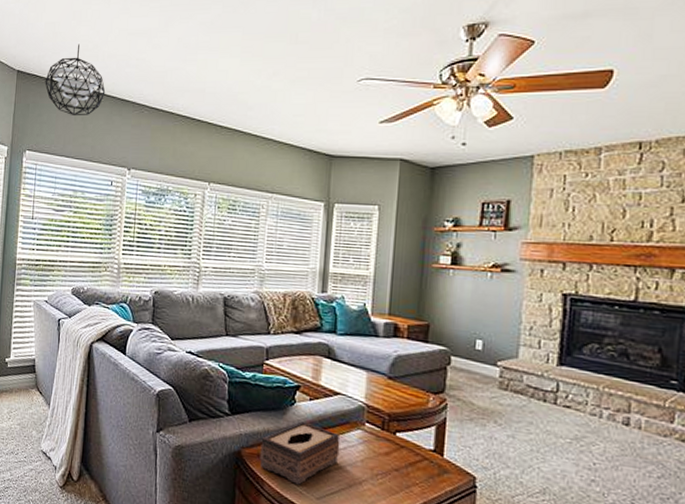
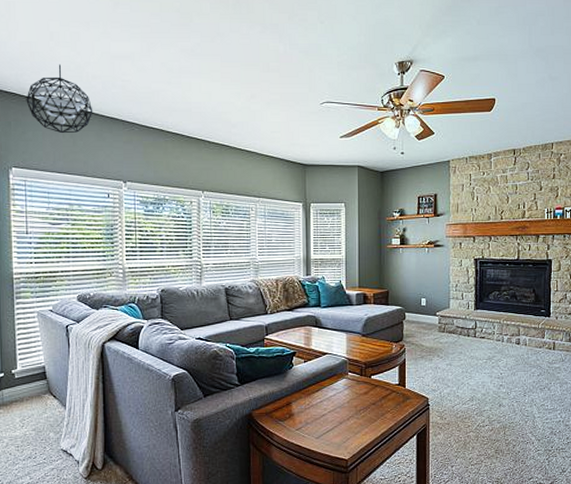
tissue box: present [260,421,340,485] -> none [268,380,331,431]

